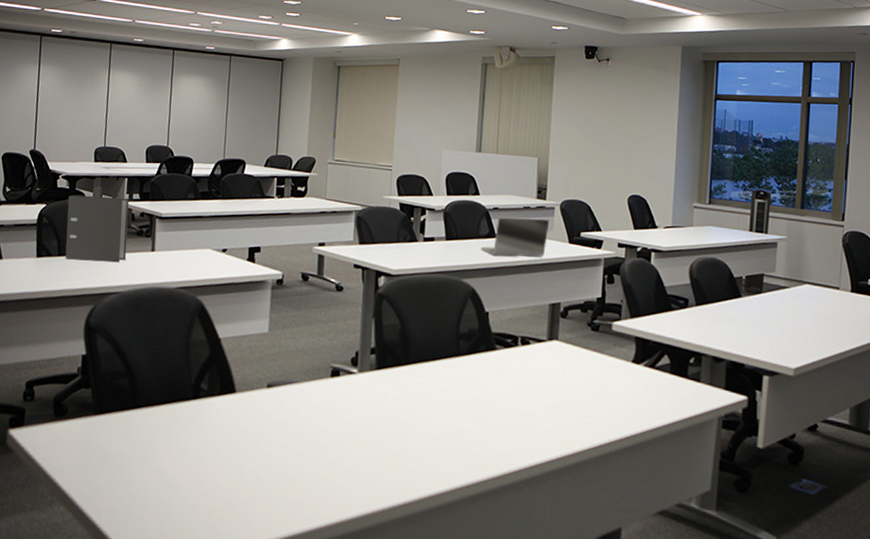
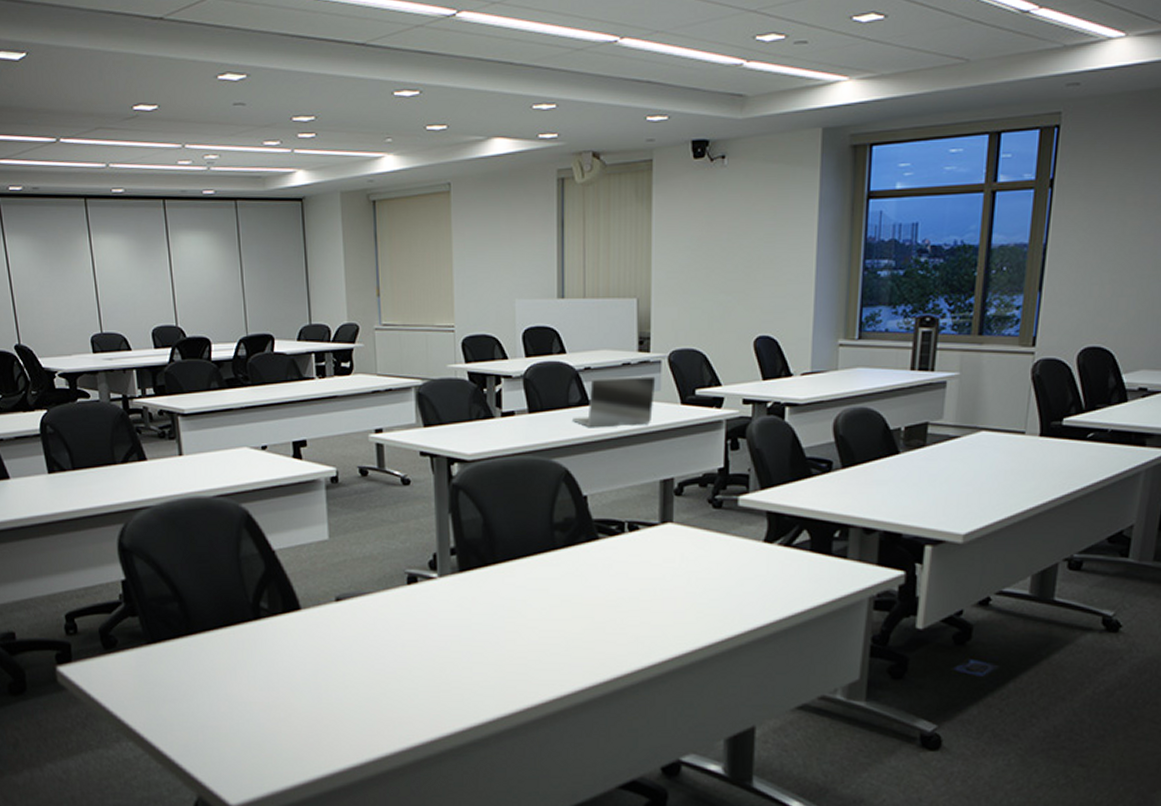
binder: present [65,194,130,263] -> none [71,394,152,473]

